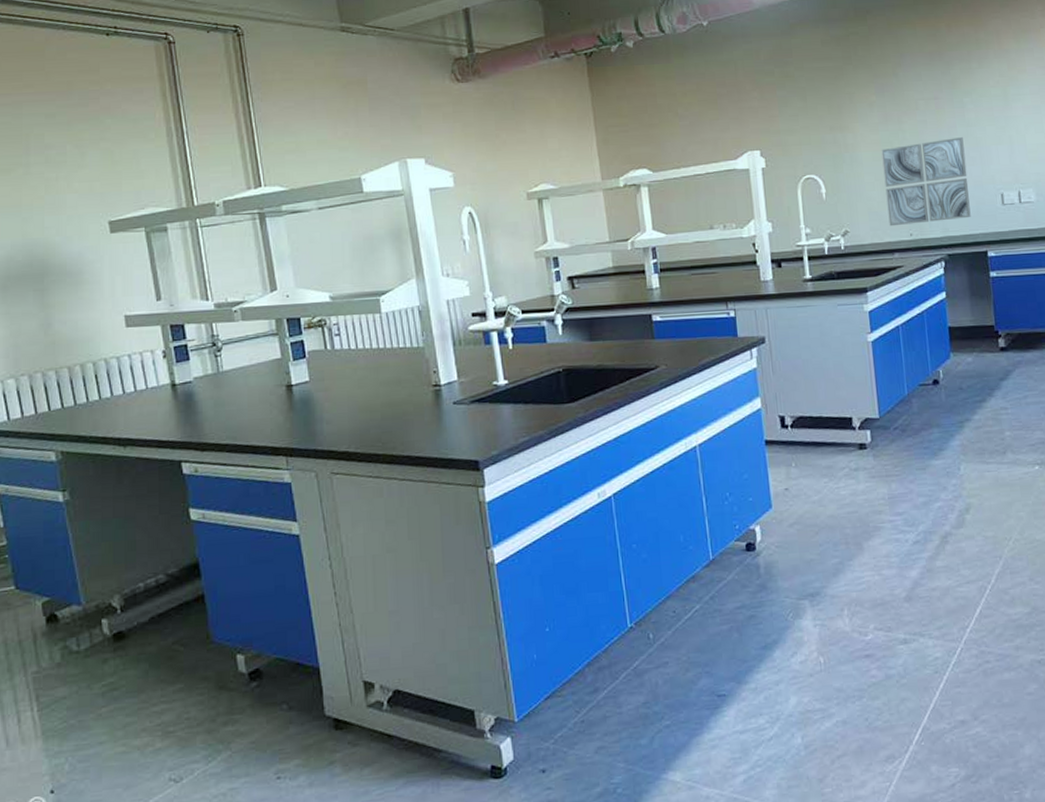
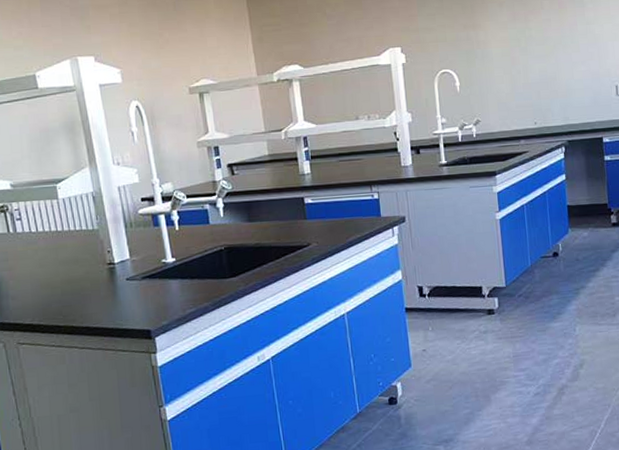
wall art: present [881,137,971,227] -> none [510,34,589,116]

